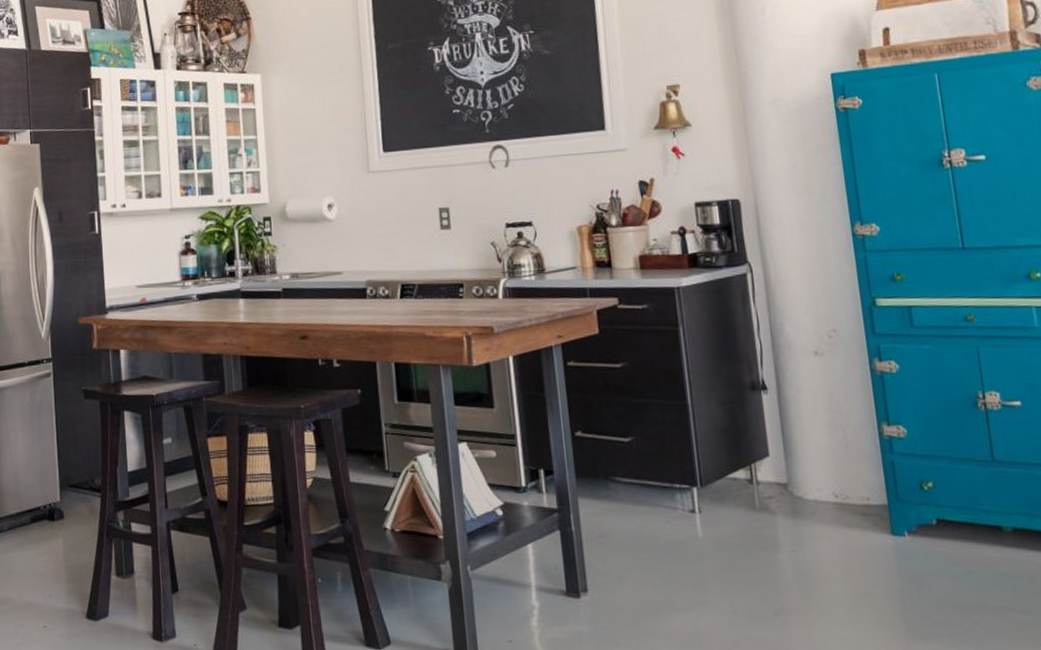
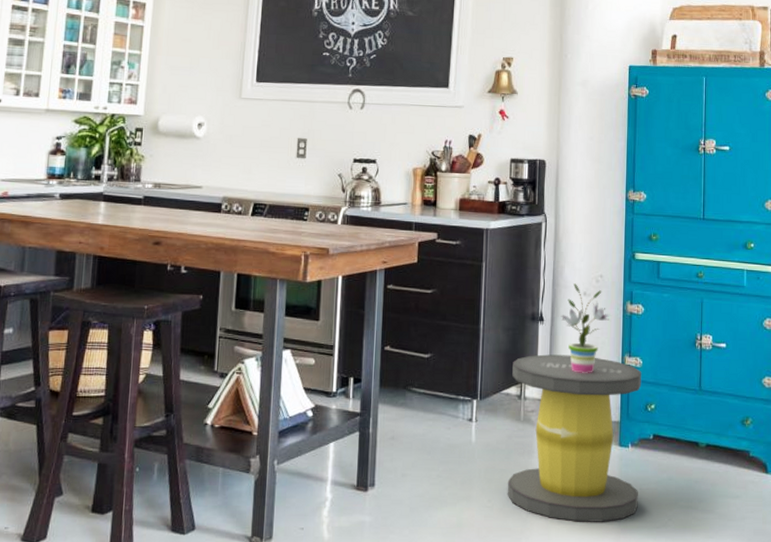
stool: none [735,428,930,629] -> present [507,354,642,522]
potted plant: none [788,342,856,449] -> present [560,283,612,373]

